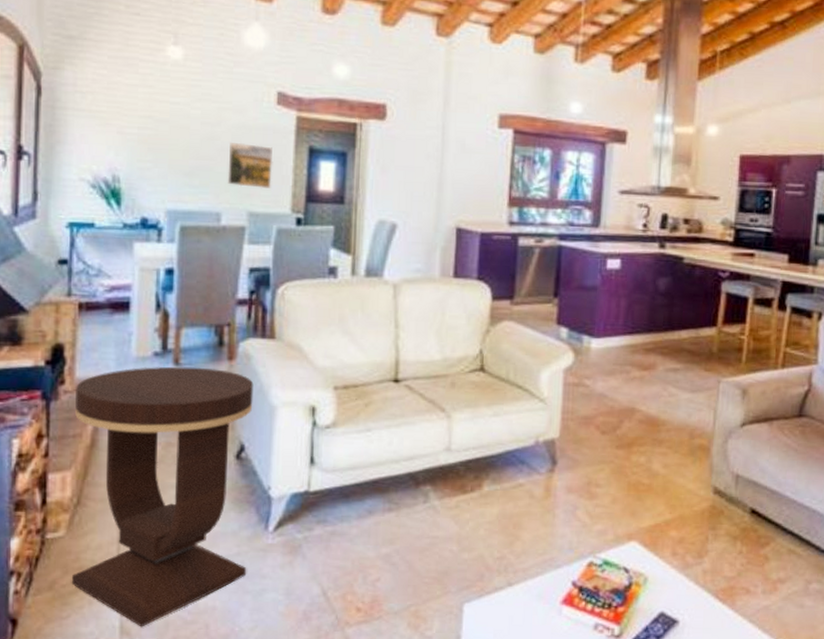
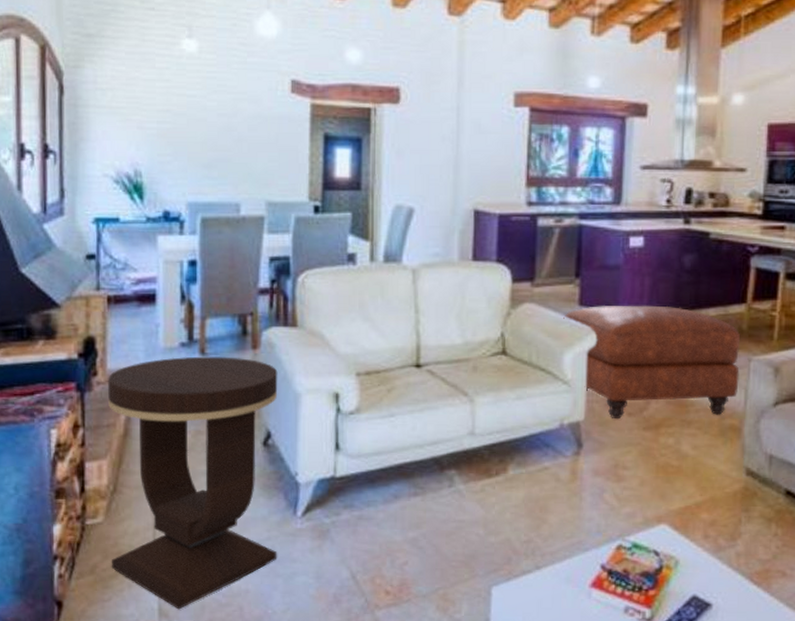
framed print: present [227,141,273,188] -> none [245,132,289,177]
ottoman: none [541,325,710,438] -> present [563,305,740,420]

